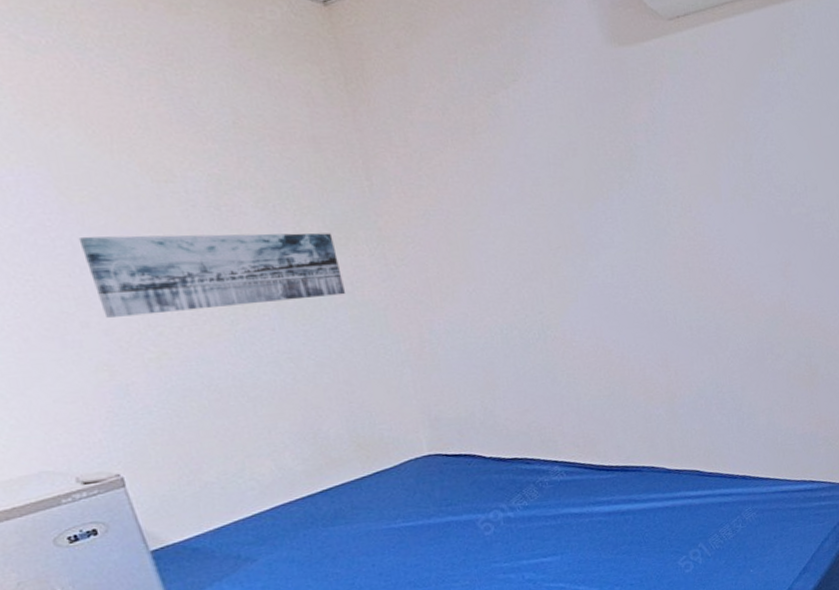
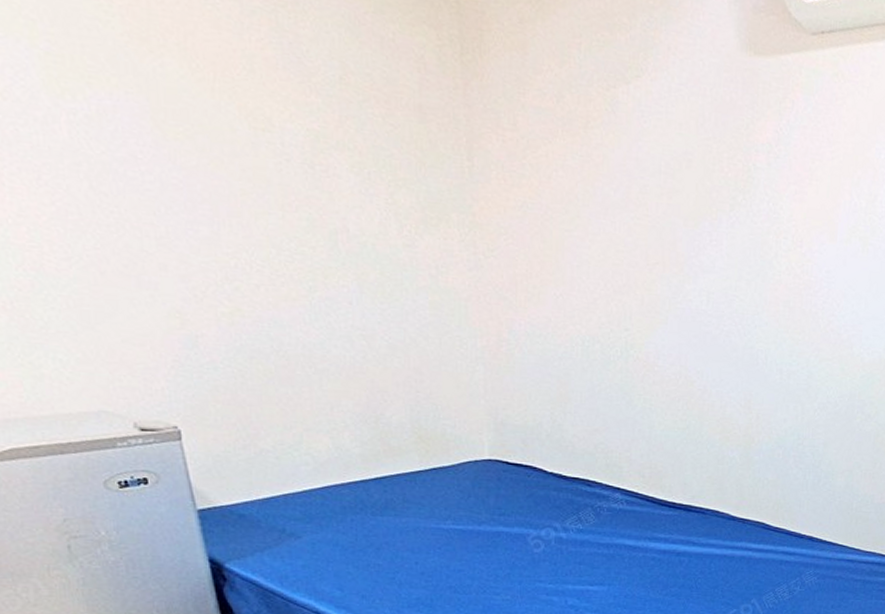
wall art: present [78,233,346,318] -> none [168,174,430,278]

